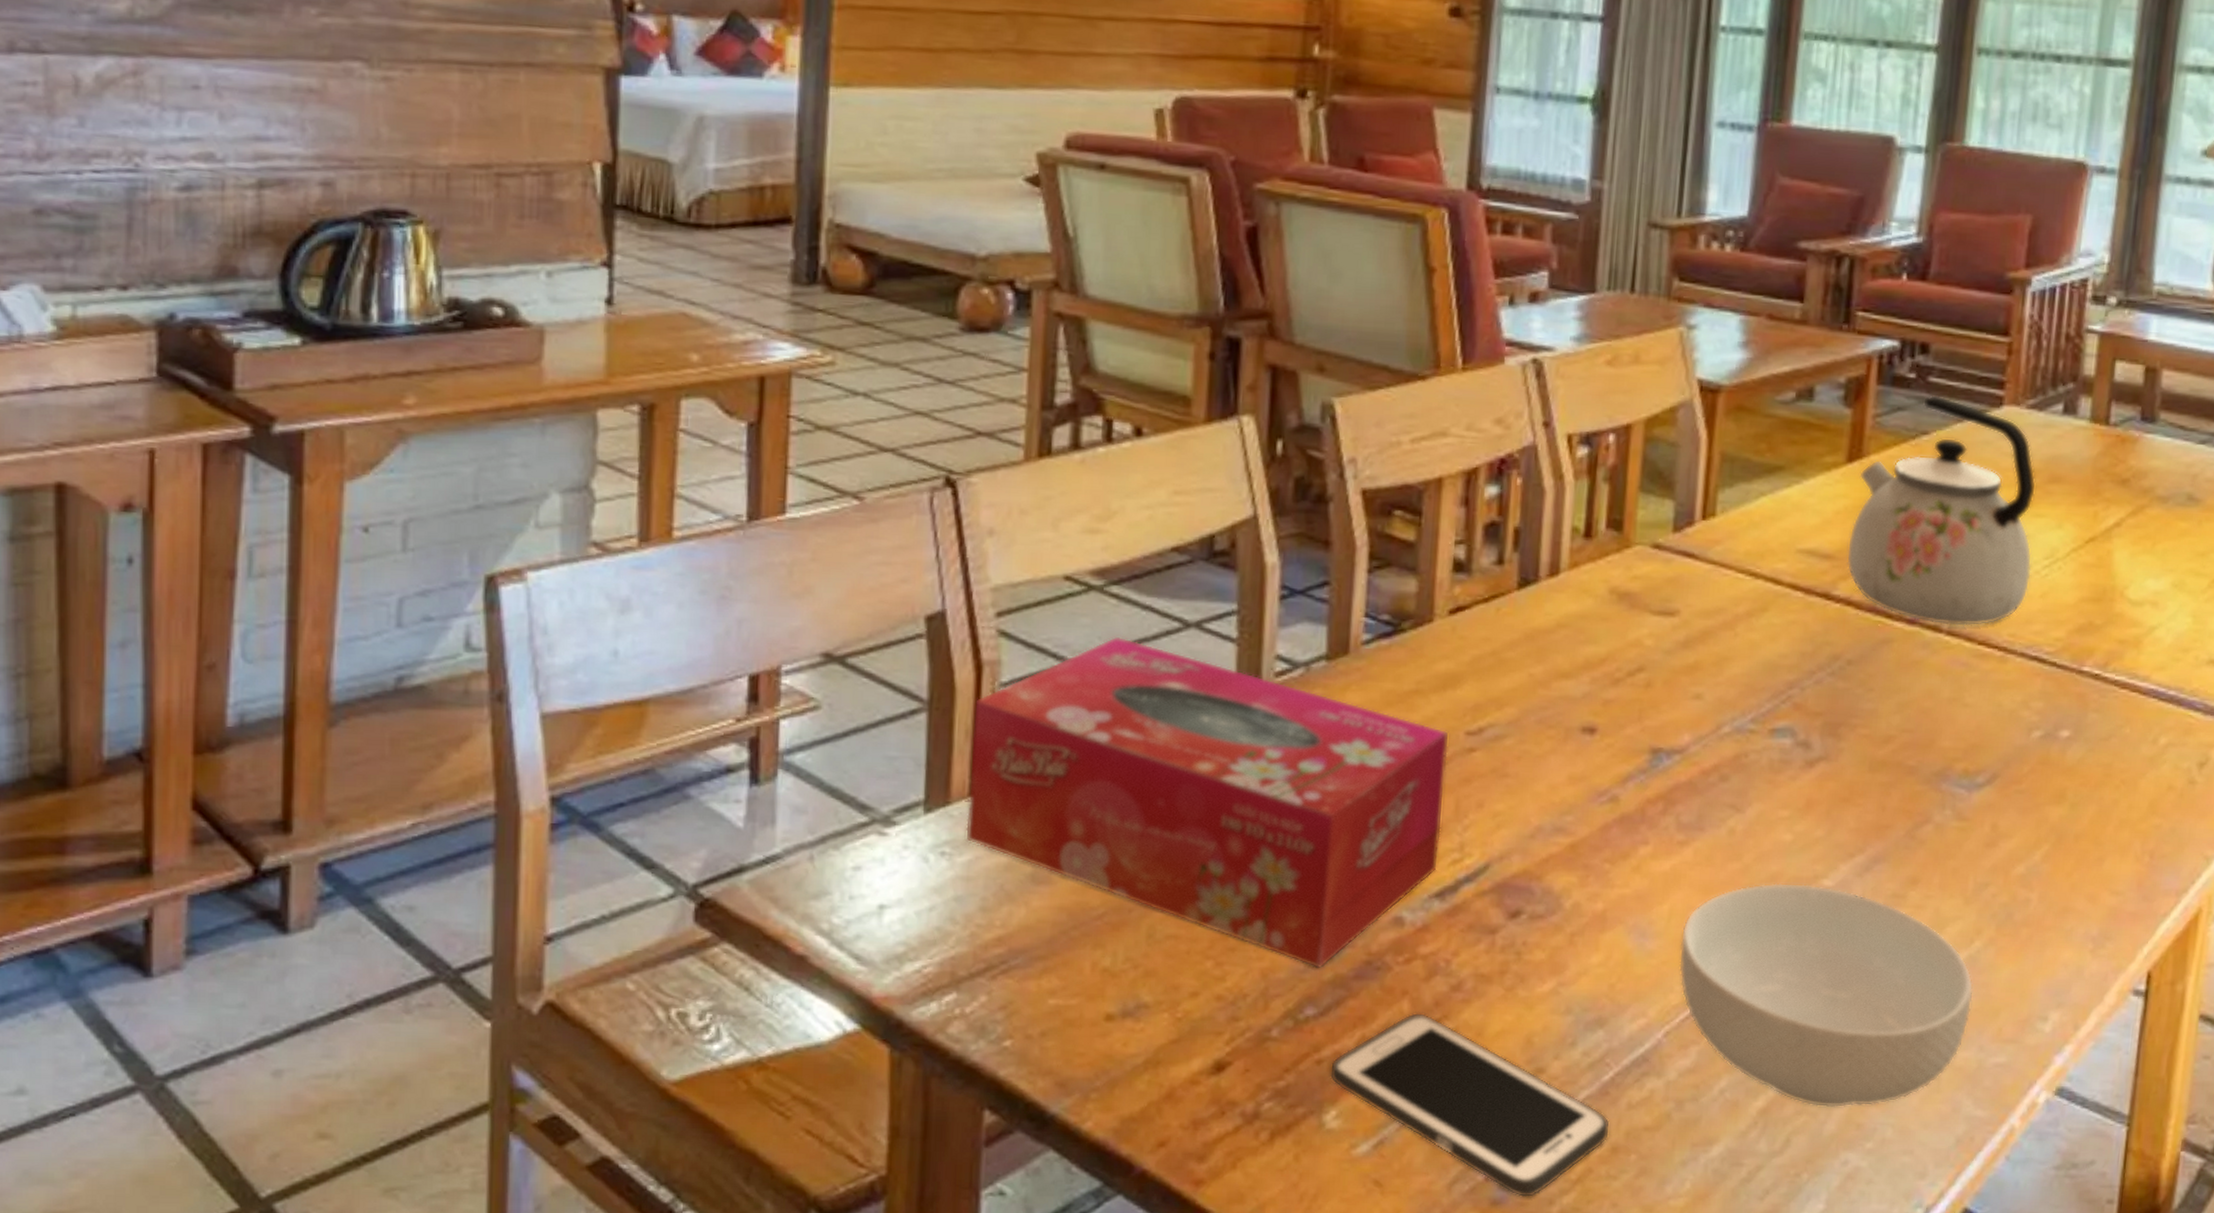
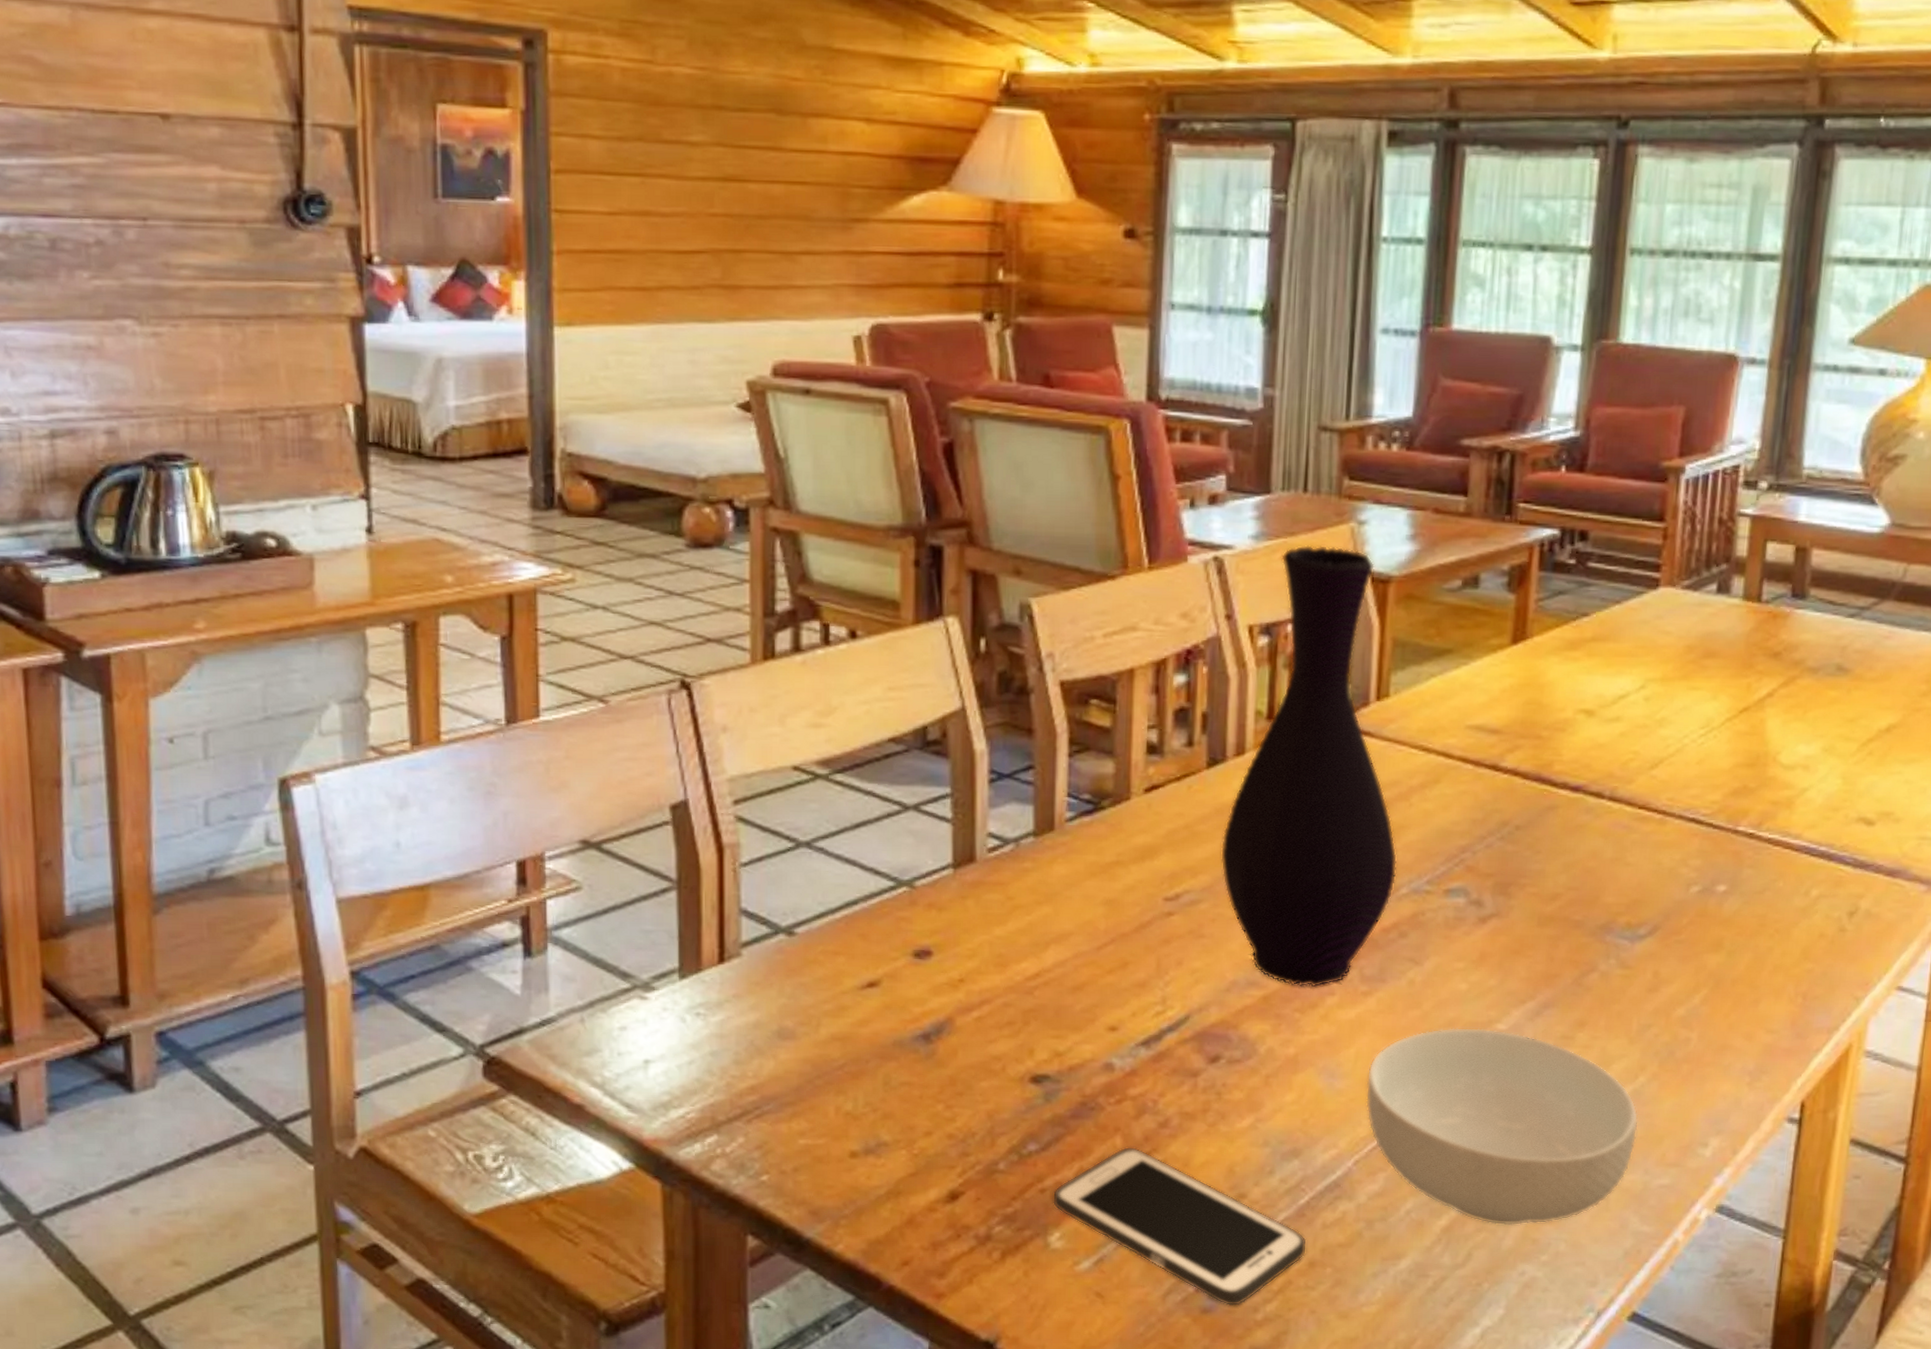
tissue box: present [966,636,1448,969] -> none [717,819,1148,1110]
vase: none [1528,349,1720,836] -> present [1220,545,1398,988]
kettle: present [1846,395,2037,626] -> none [1512,579,1692,792]

